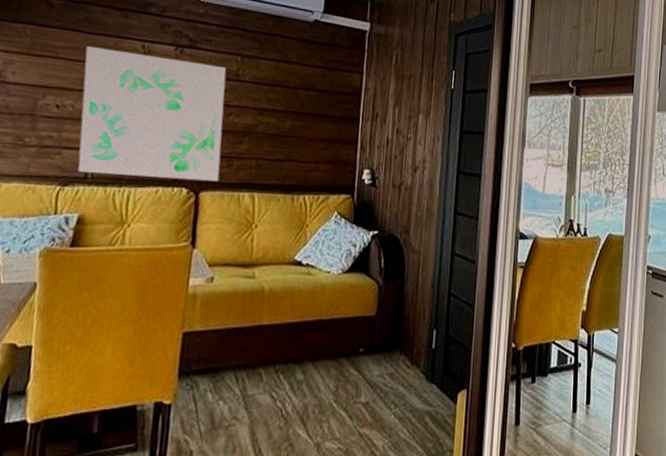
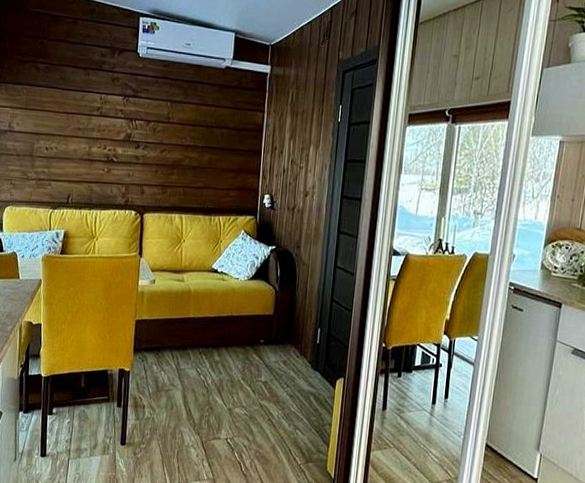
wall art: present [78,46,226,182] -> none [62,100,160,205]

